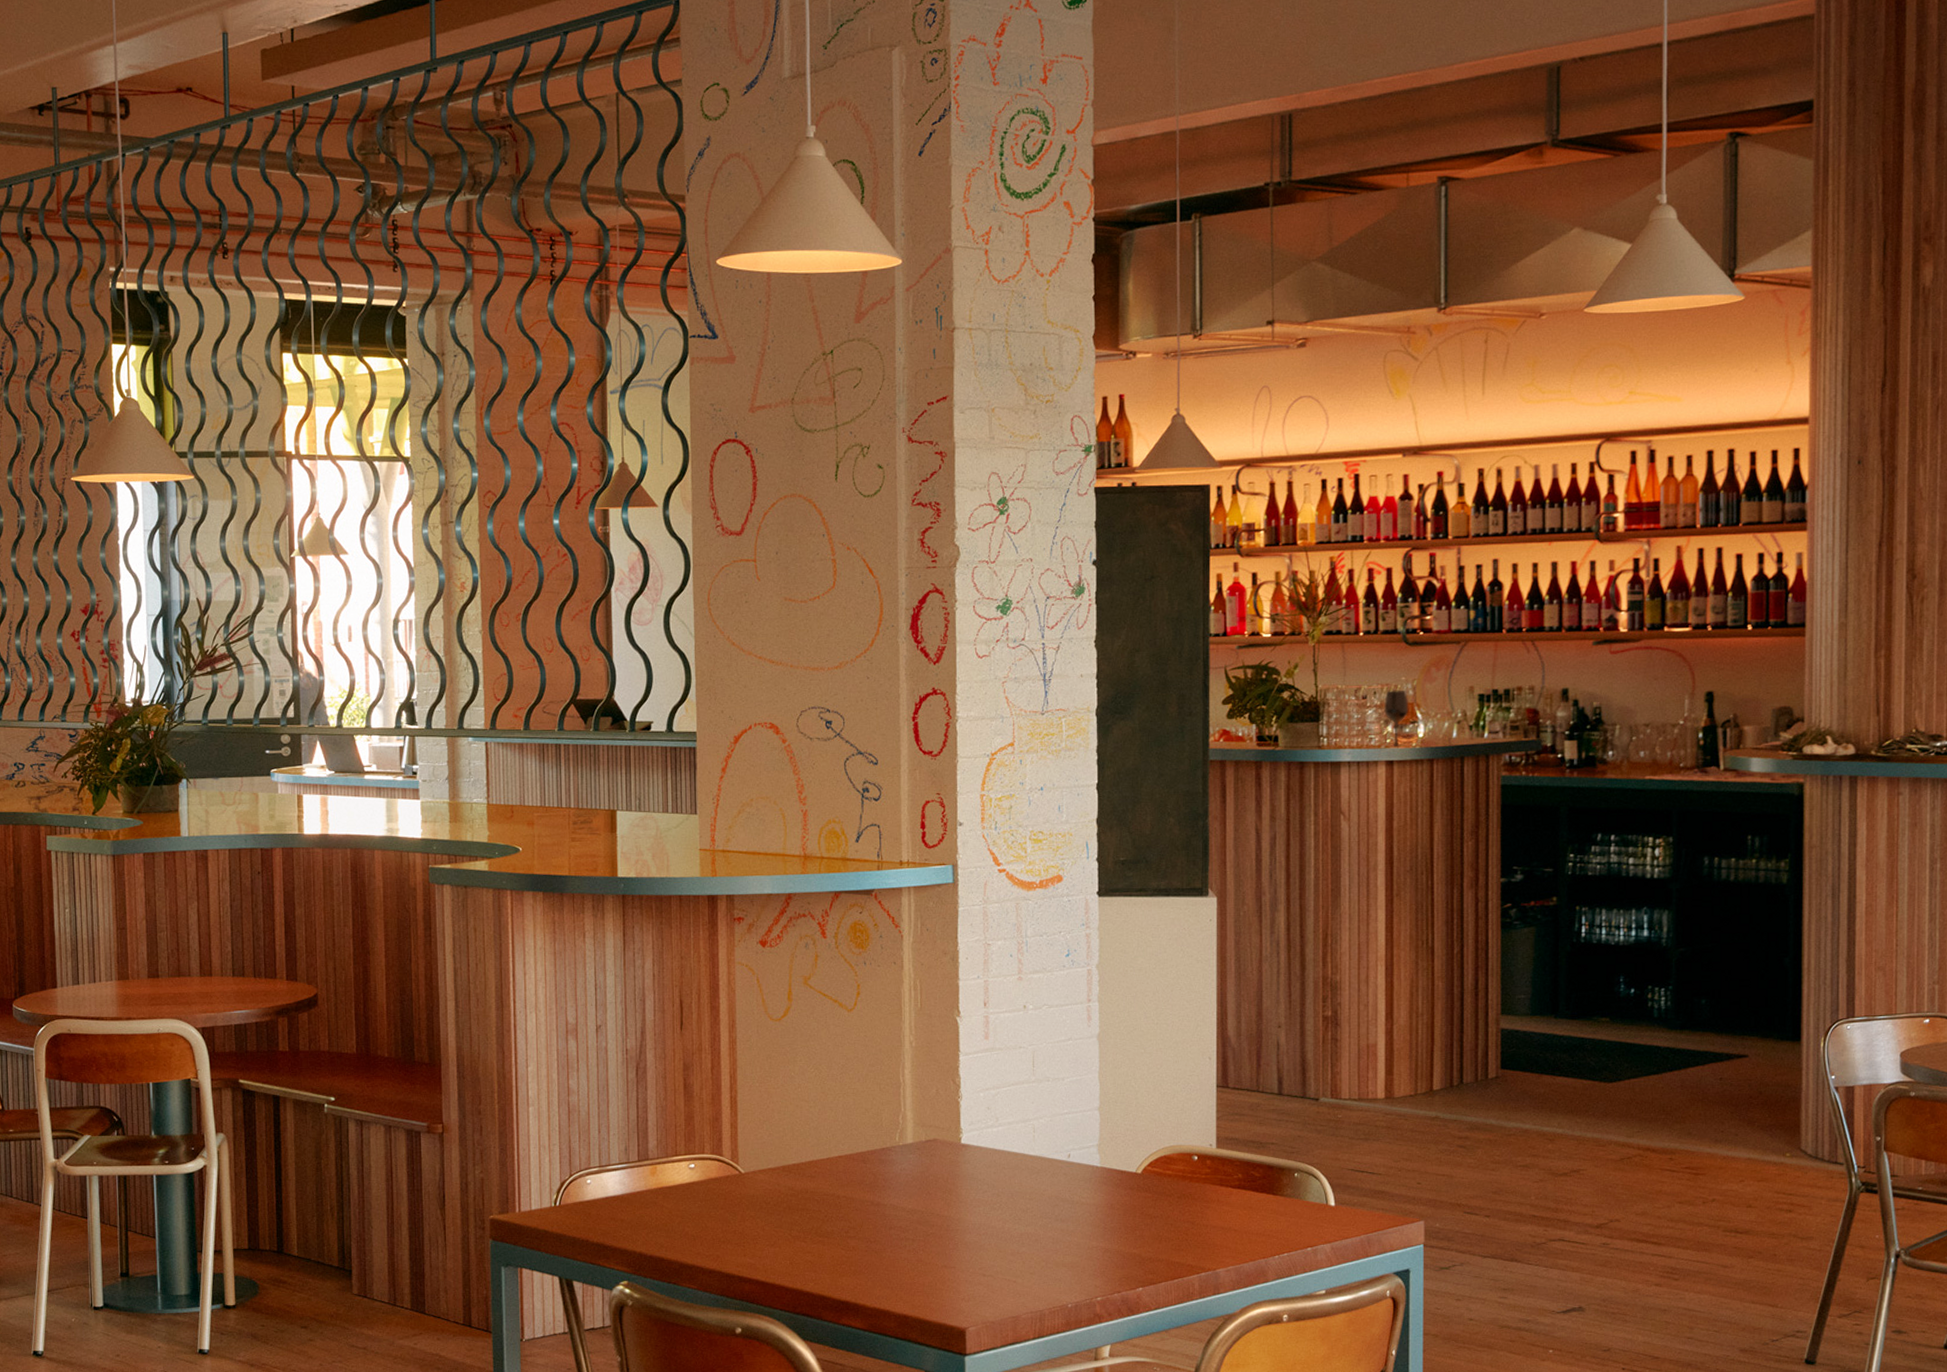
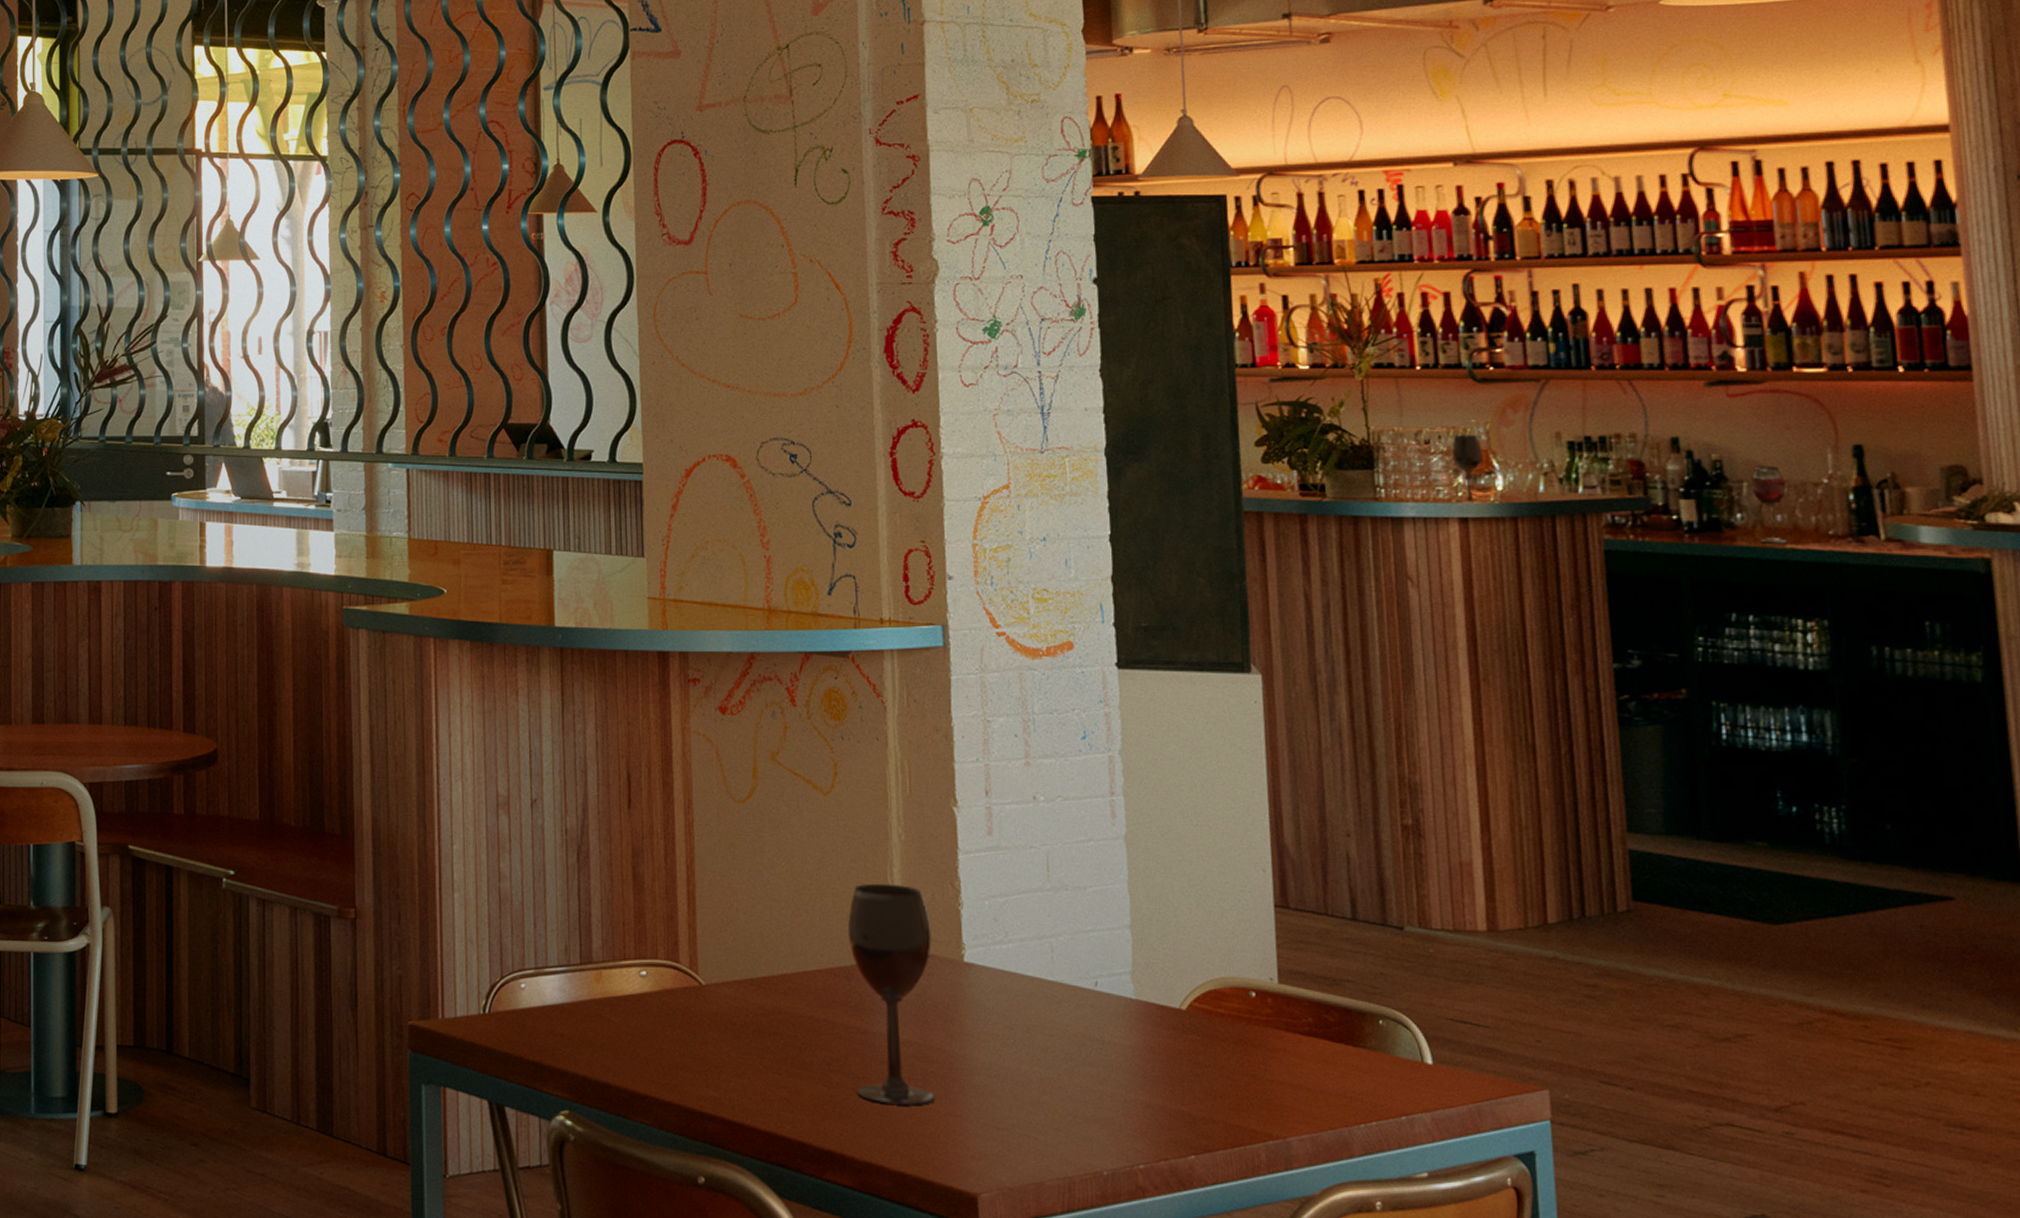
wine glass: none [865,1082,935,1262] -> present [847,883,935,1106]
wineglass: none [1623,710,1650,776] -> present [1751,465,1789,544]

